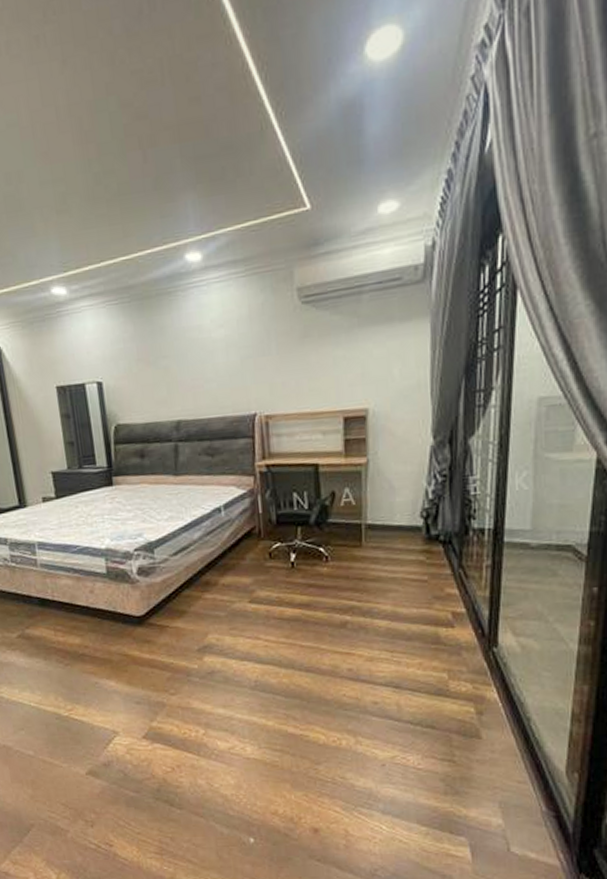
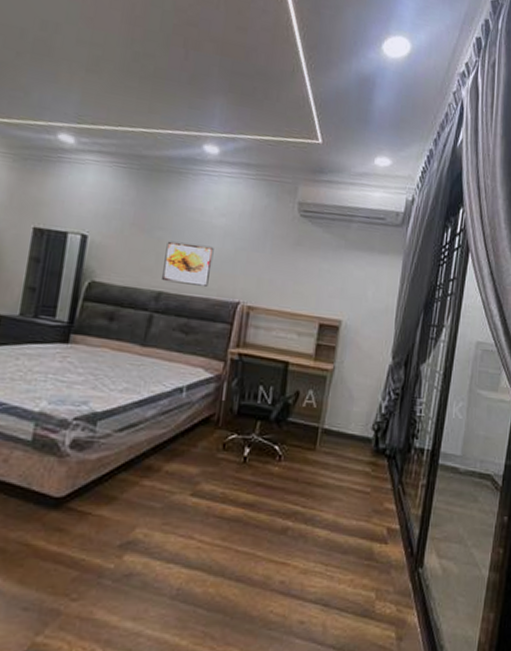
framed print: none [173,362,222,410] -> present [160,241,214,287]

